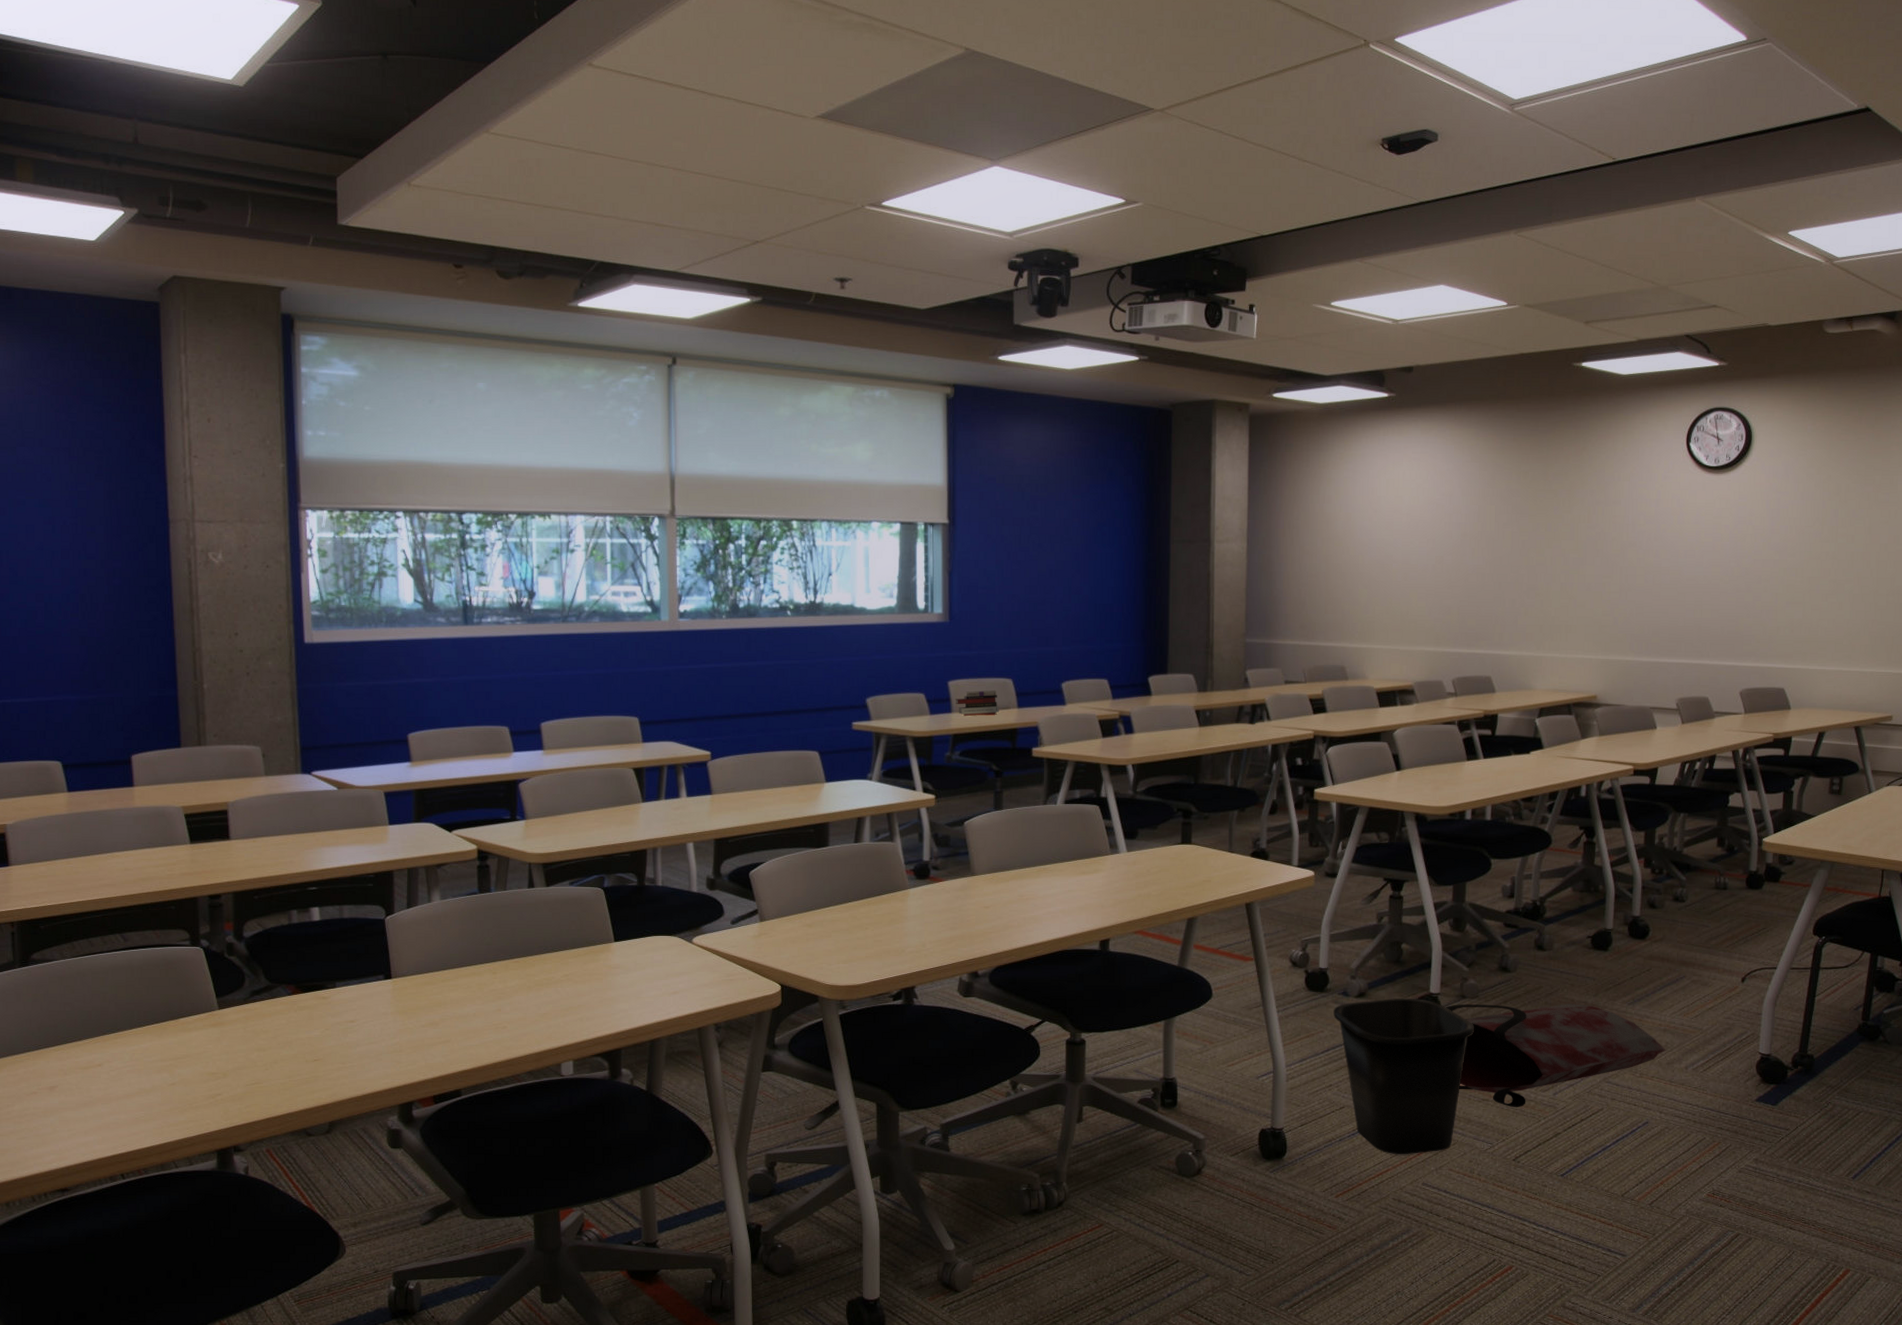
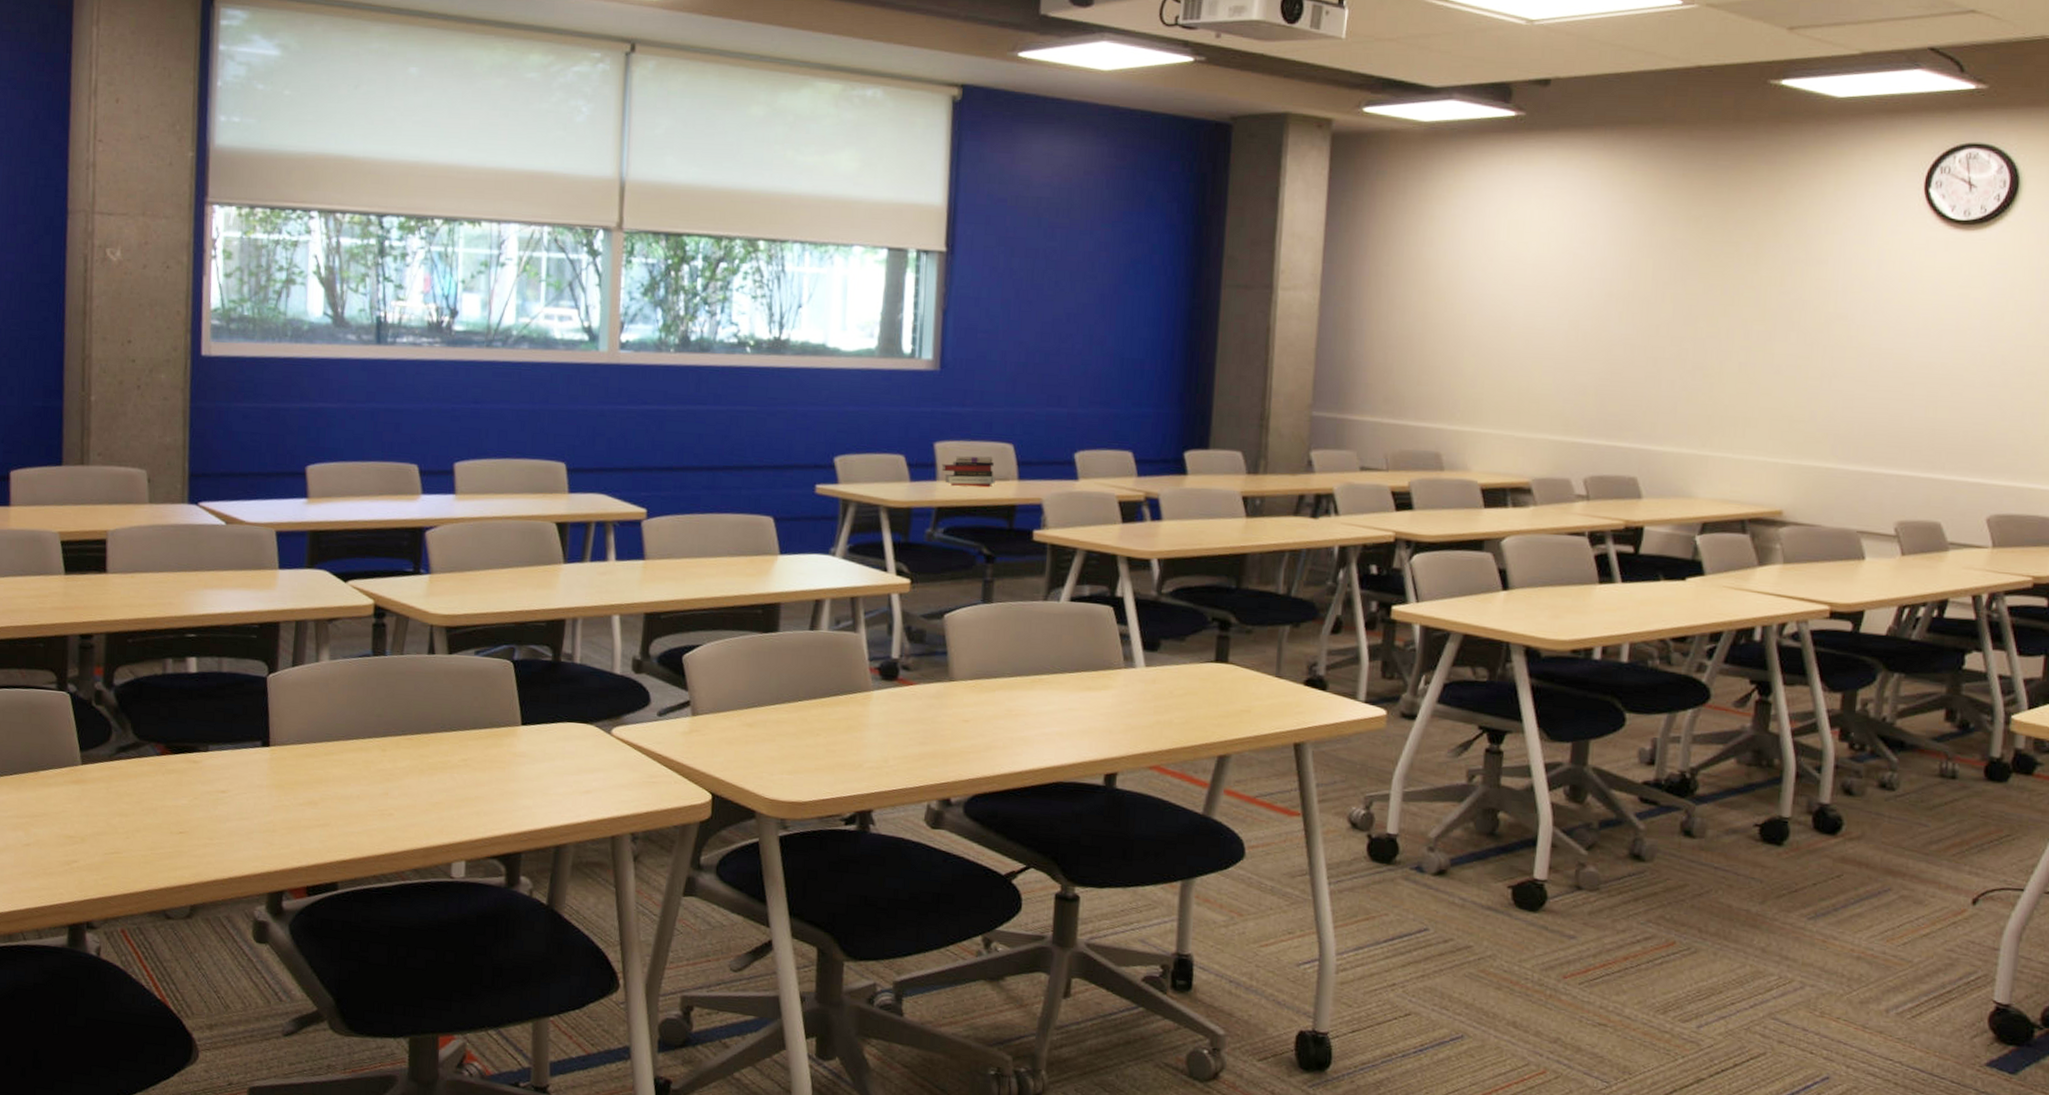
waste bin: present [1333,998,1474,1155] -> none [1402,880,1591,1085]
bag: present [1445,1004,1666,1108] -> none [1553,896,1859,1040]

